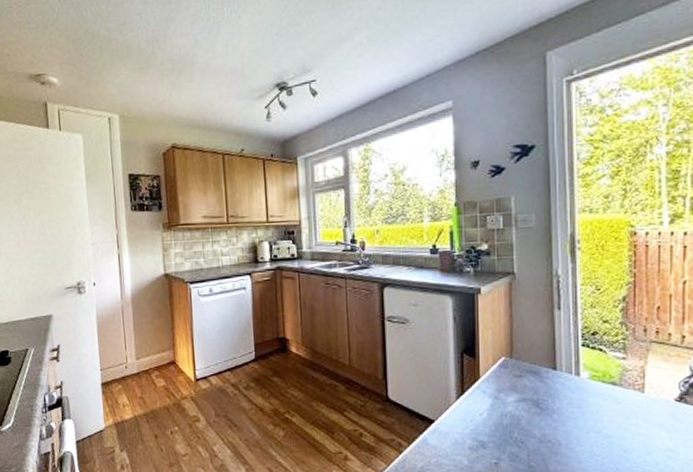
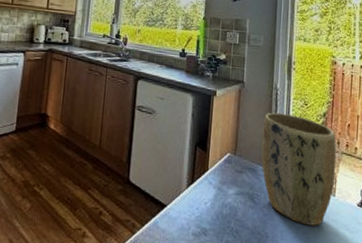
plant pot: none [544,303,643,428] -> present [261,112,337,226]

